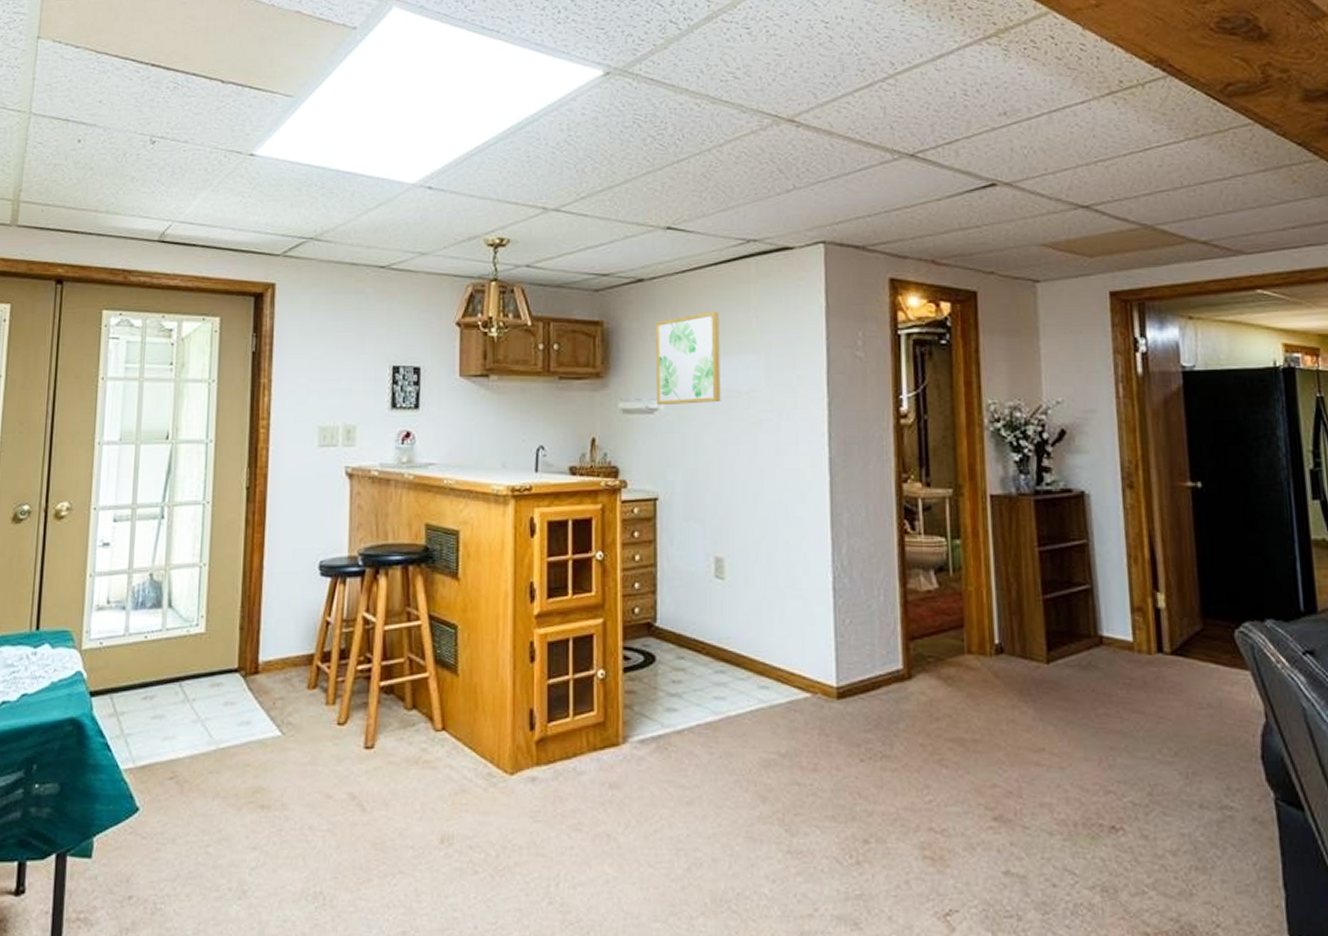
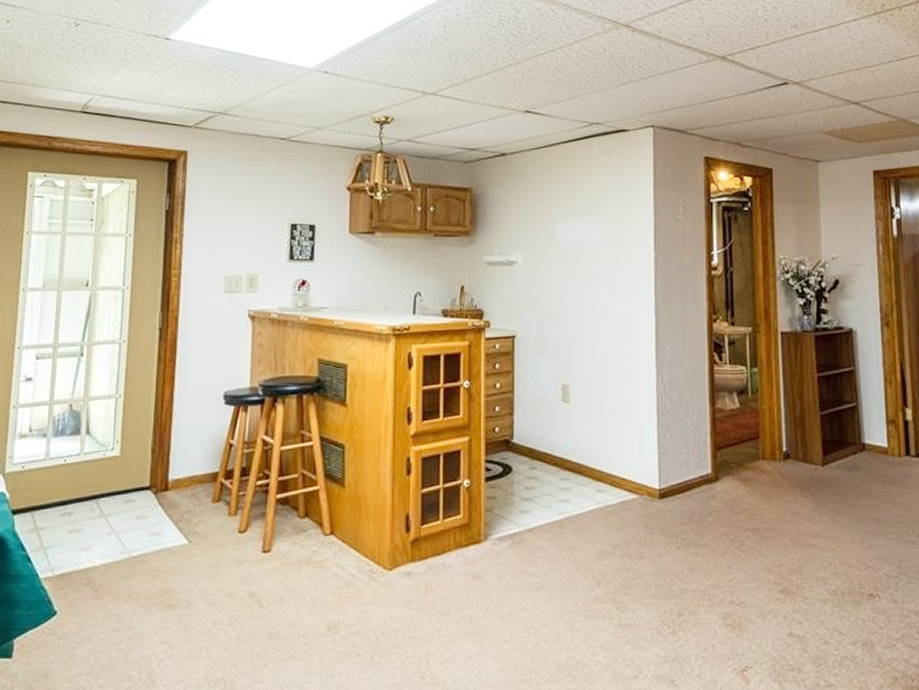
wall art: present [655,311,721,406] -> none [515,181,568,259]

